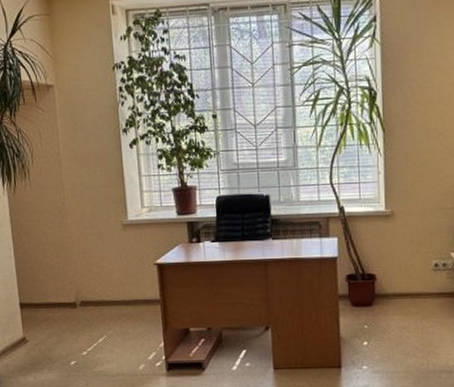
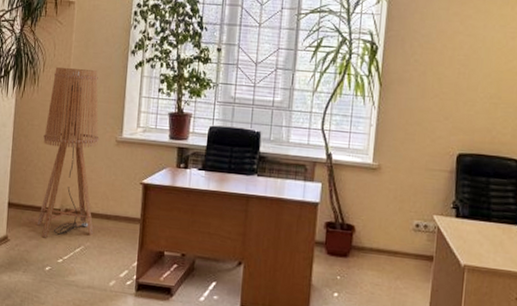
floor lamp: none [44,155,114,333] -> present [37,67,100,238]

